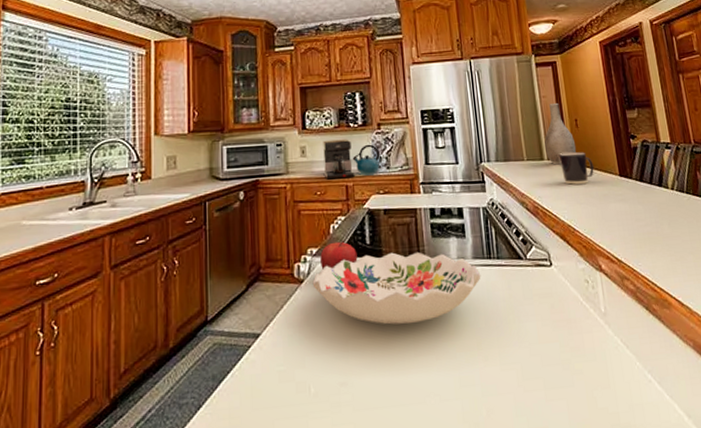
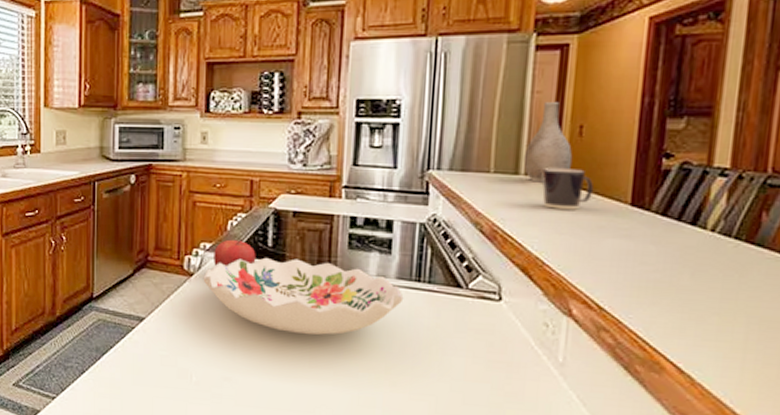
coffee maker: present [323,139,355,180] -> none [227,127,263,173]
kettle: present [352,144,380,176] -> none [262,135,296,172]

